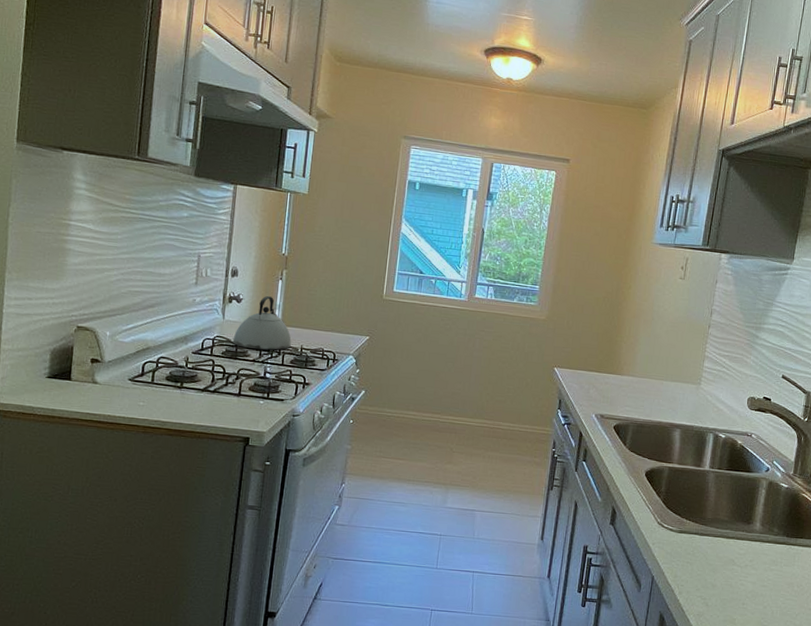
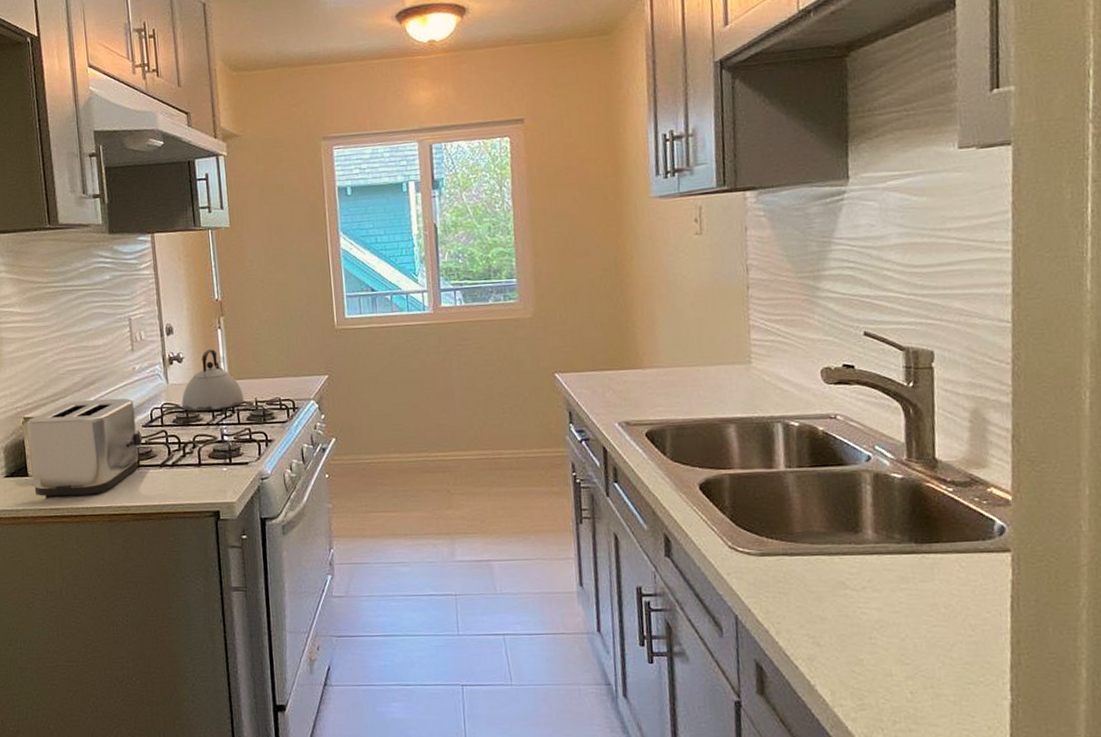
toaster: none [74,319,191,407] -> present [27,398,143,497]

